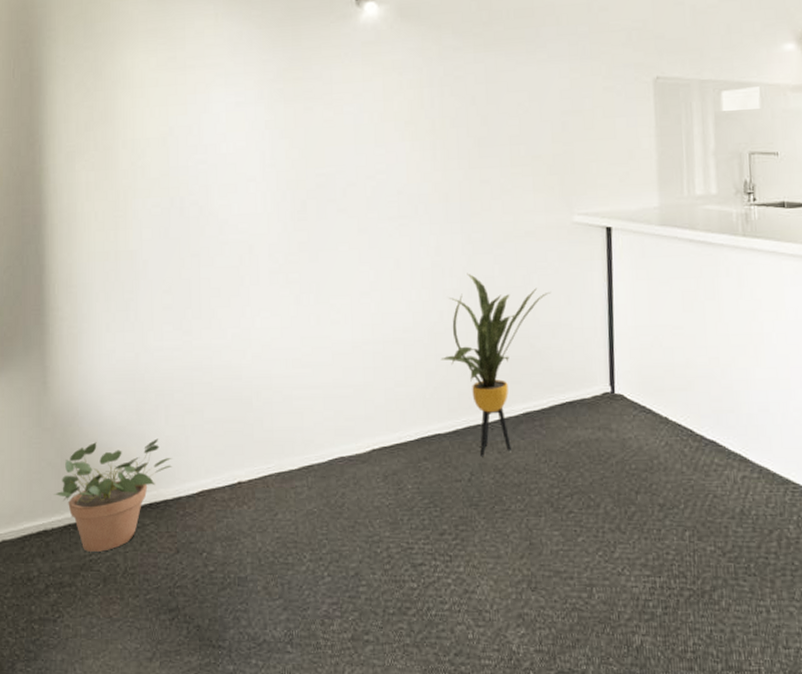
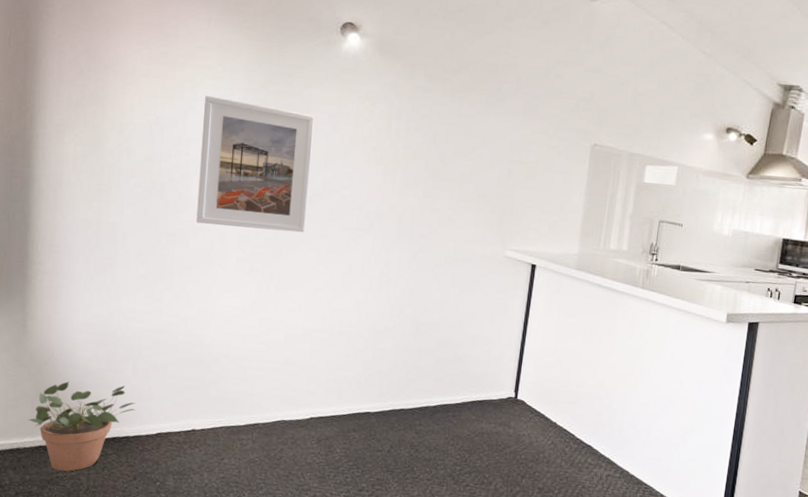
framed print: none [218,95,342,238] -> present [196,95,314,233]
house plant: present [440,273,550,458] -> none [377,285,477,435]

